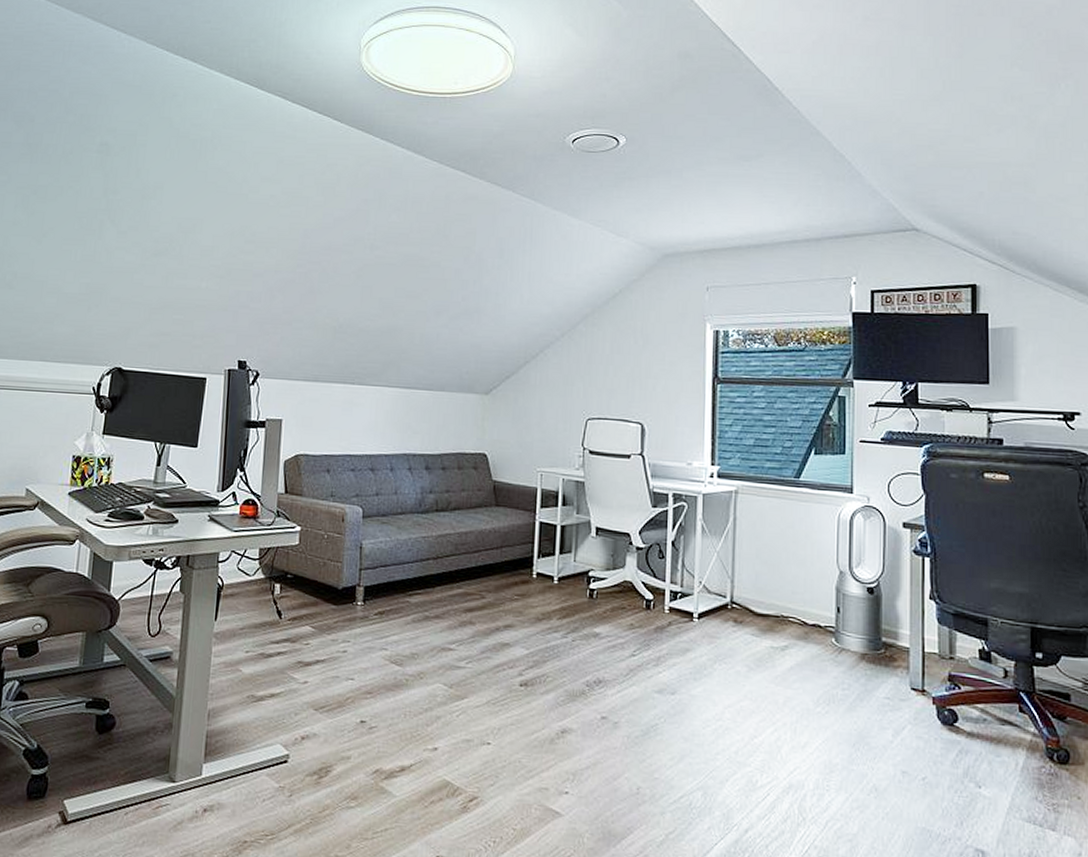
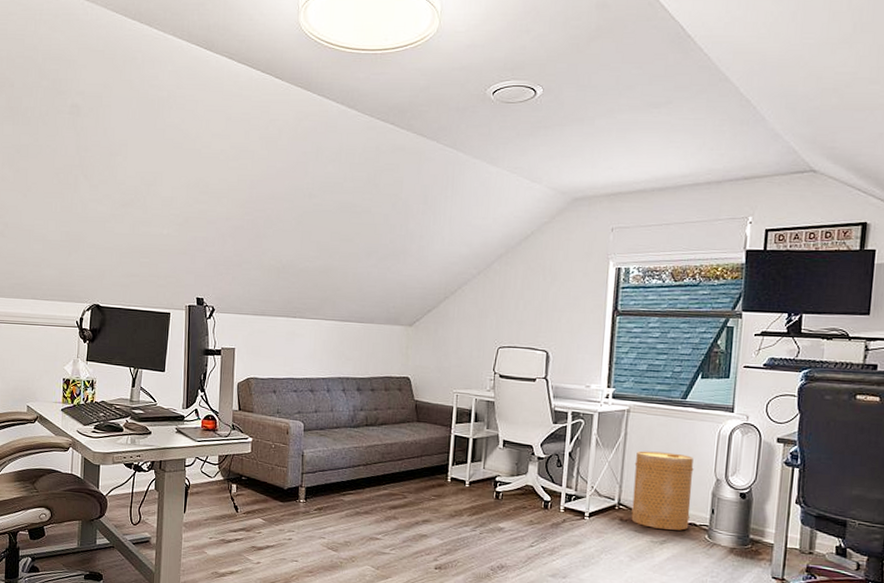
basket: none [746,538,814,633] -> present [631,451,694,530]

